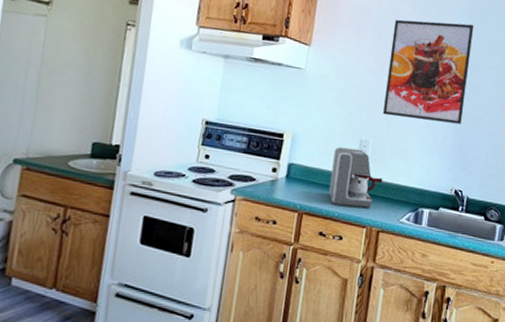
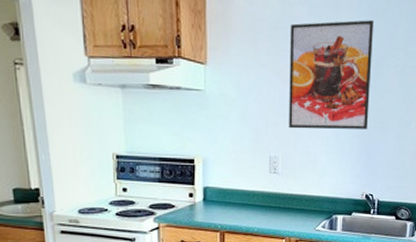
coffee maker: present [329,147,383,208] -> none [246,165,296,221]

